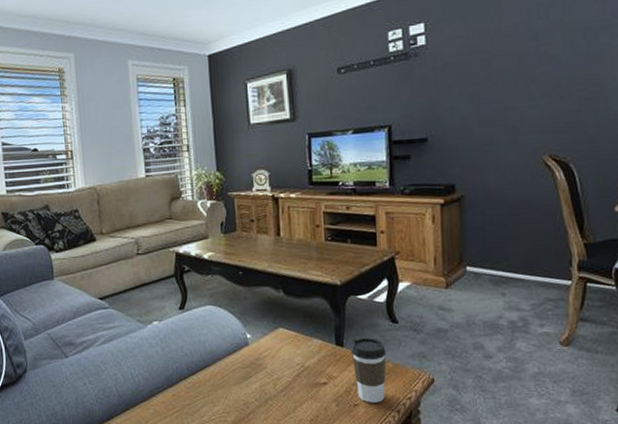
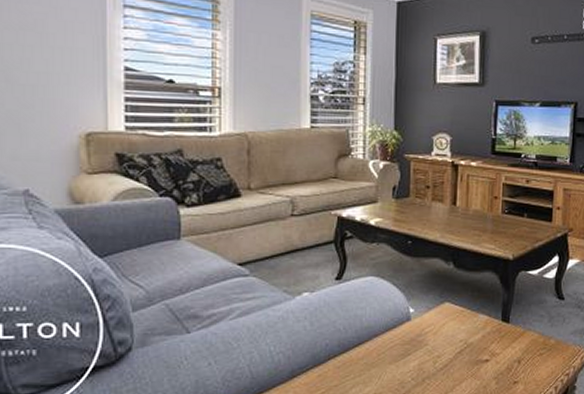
coffee cup: present [350,337,386,403] -> none [516,313,550,380]

